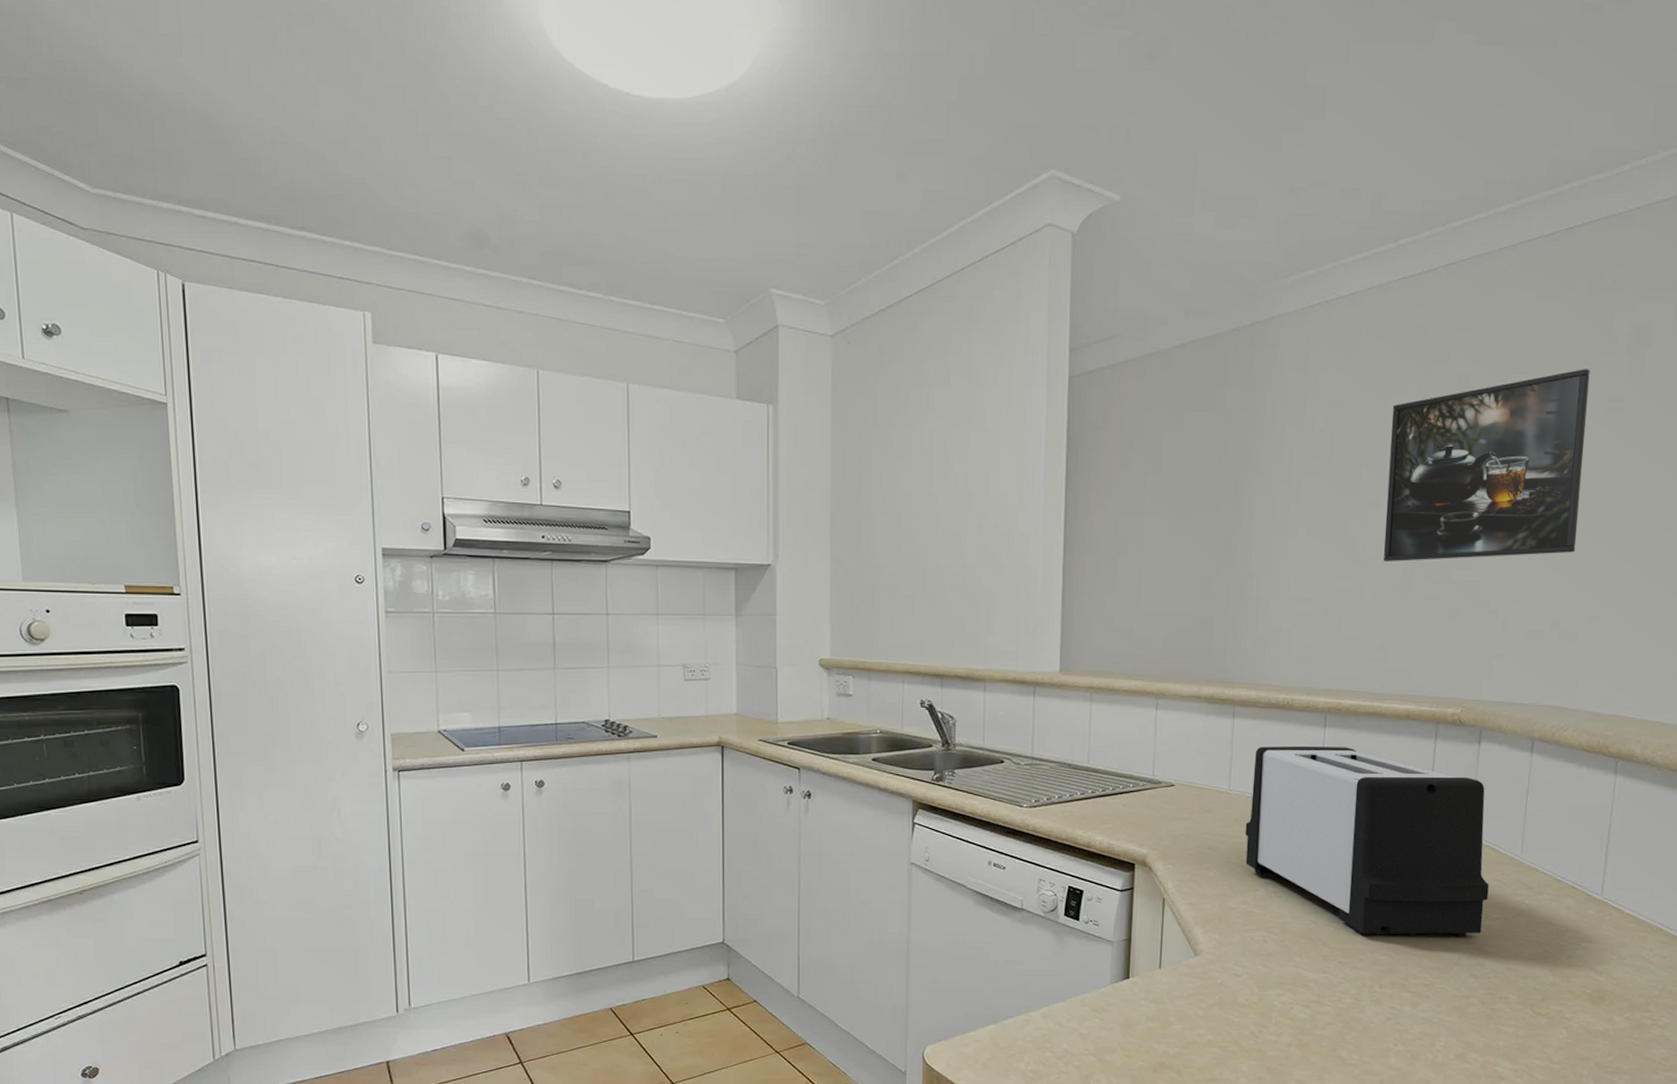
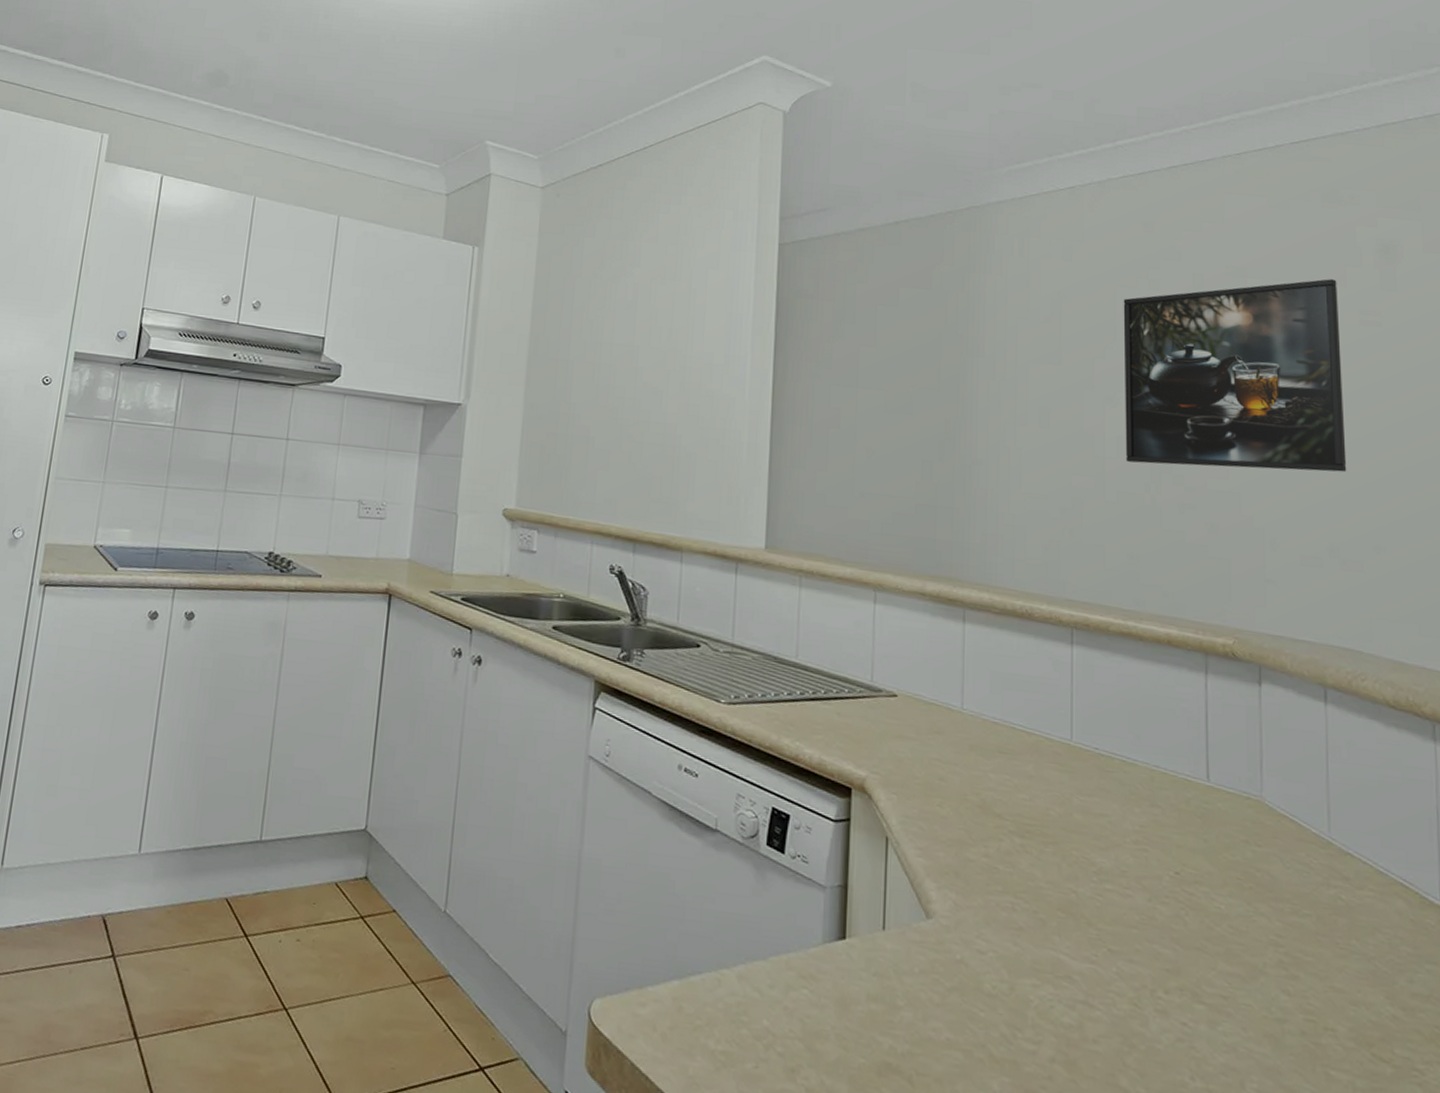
toaster: present [1245,745,1489,938] -> none [983,660,1293,937]

